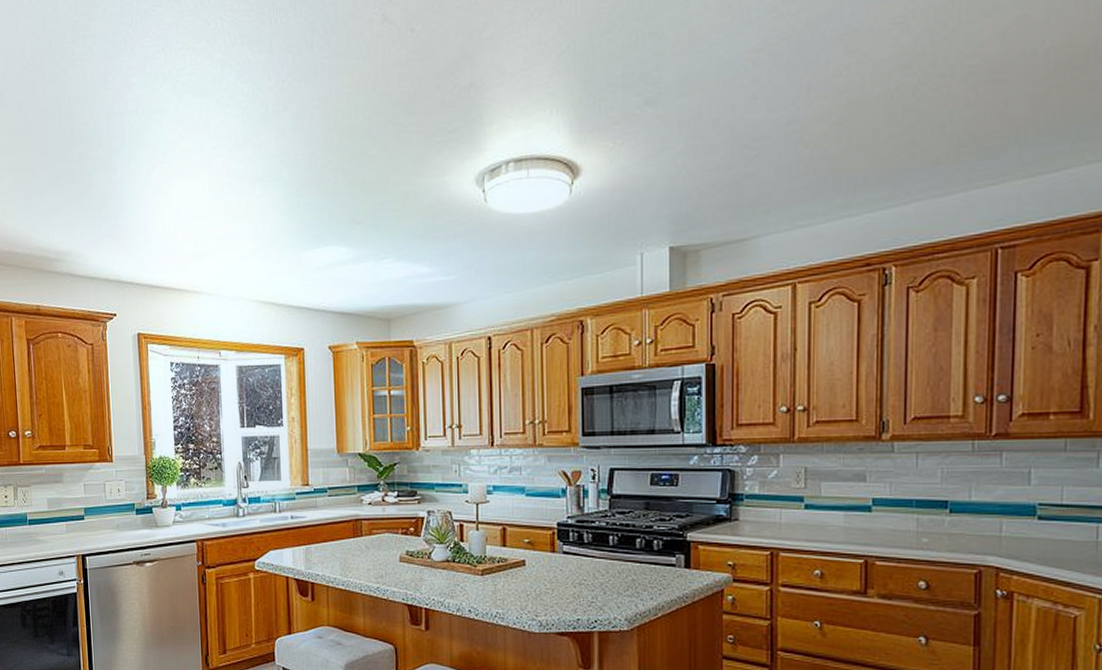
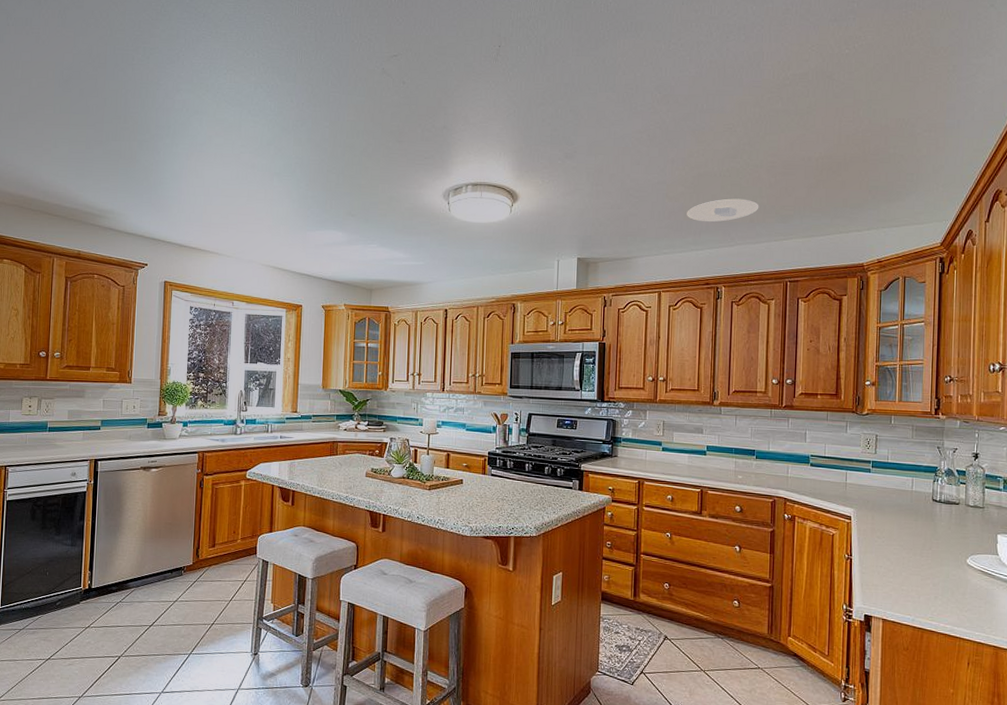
recessed light: none [833,129,950,173] -> present [687,198,759,223]

